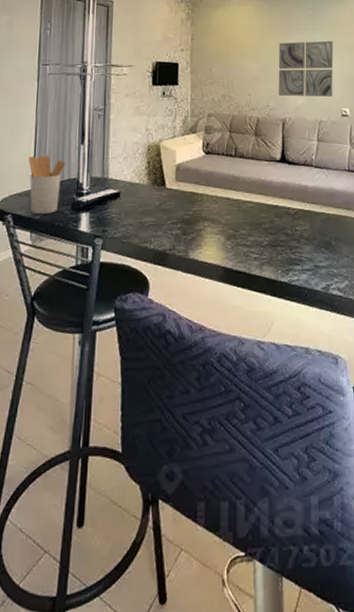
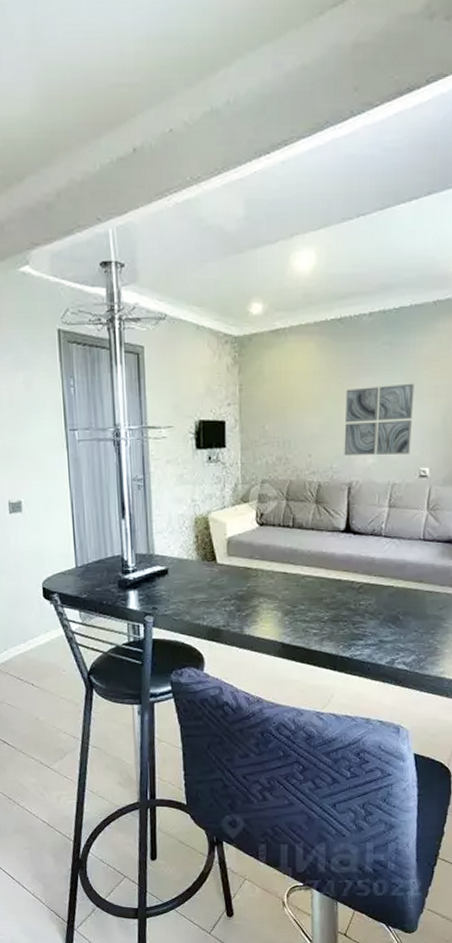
utensil holder: present [28,155,66,214] -> none [68,532,108,592]

